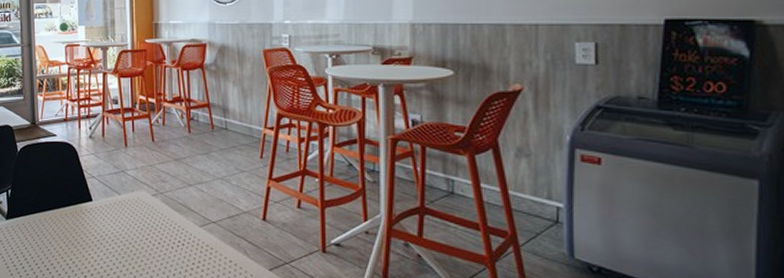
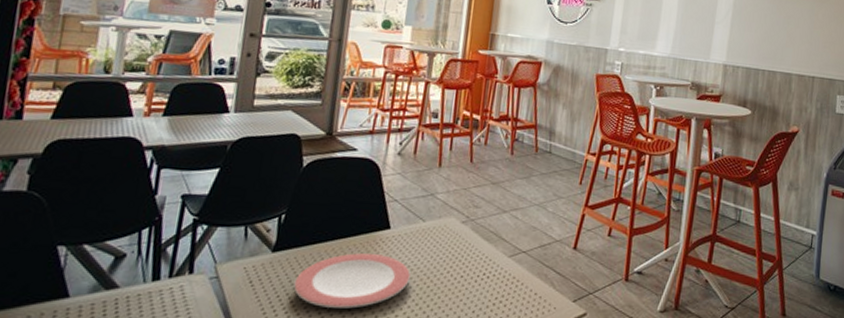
plate: none [25,221,115,267] -> present [293,253,411,309]

